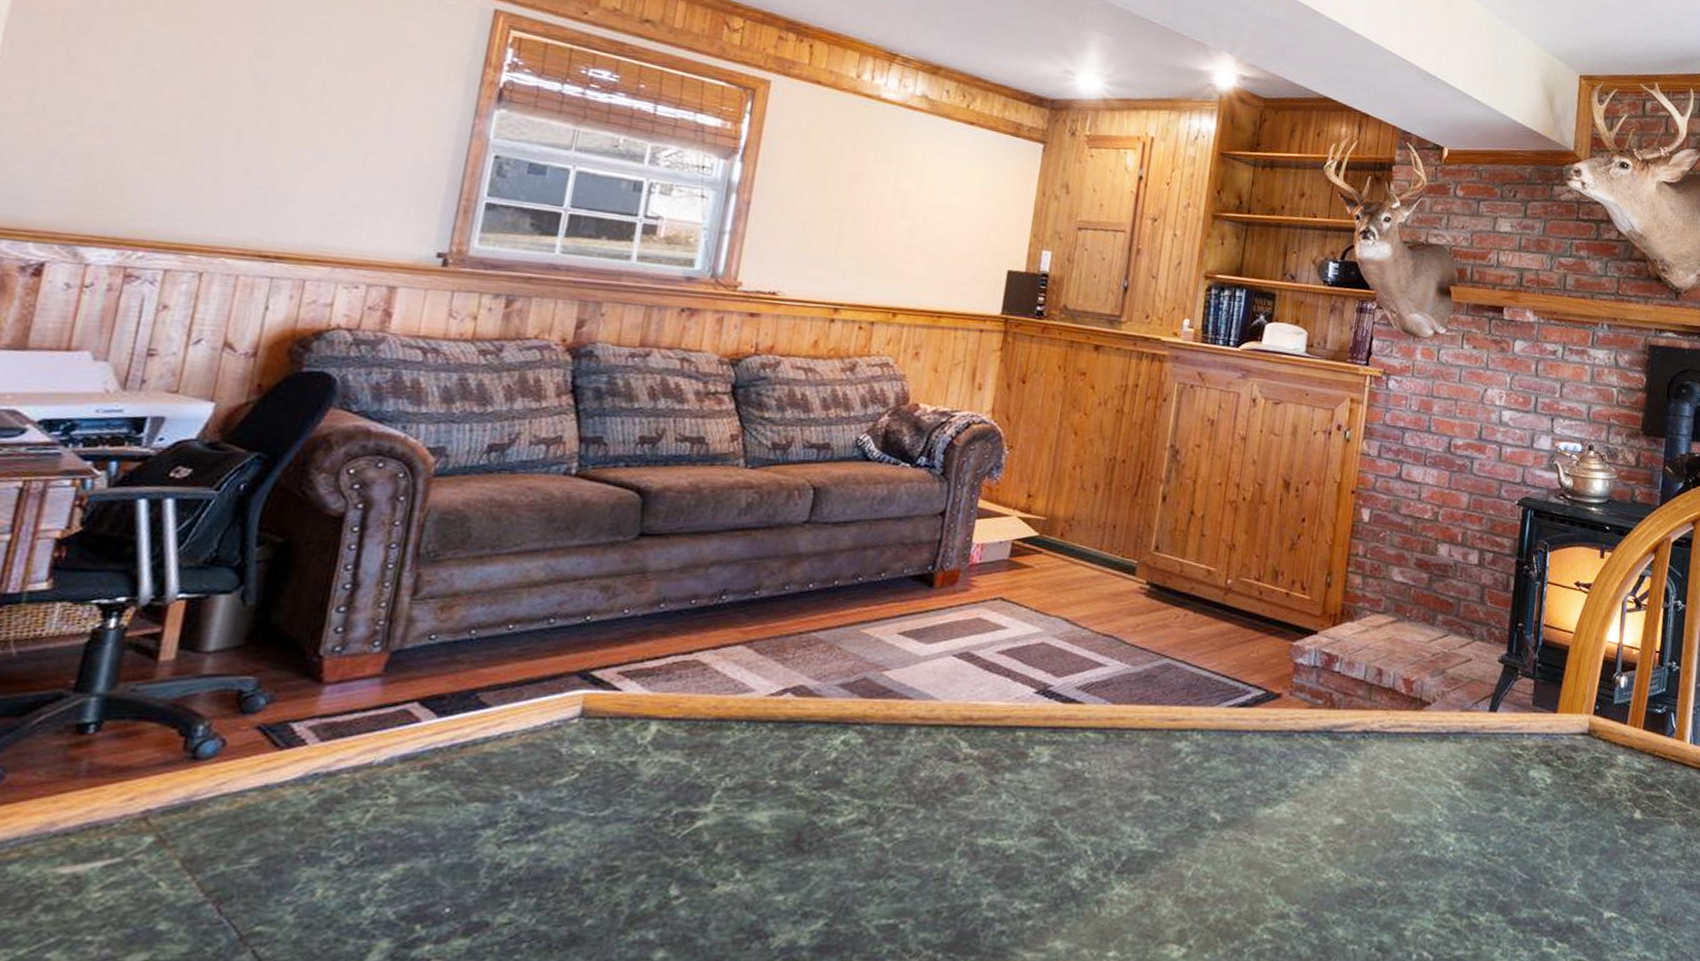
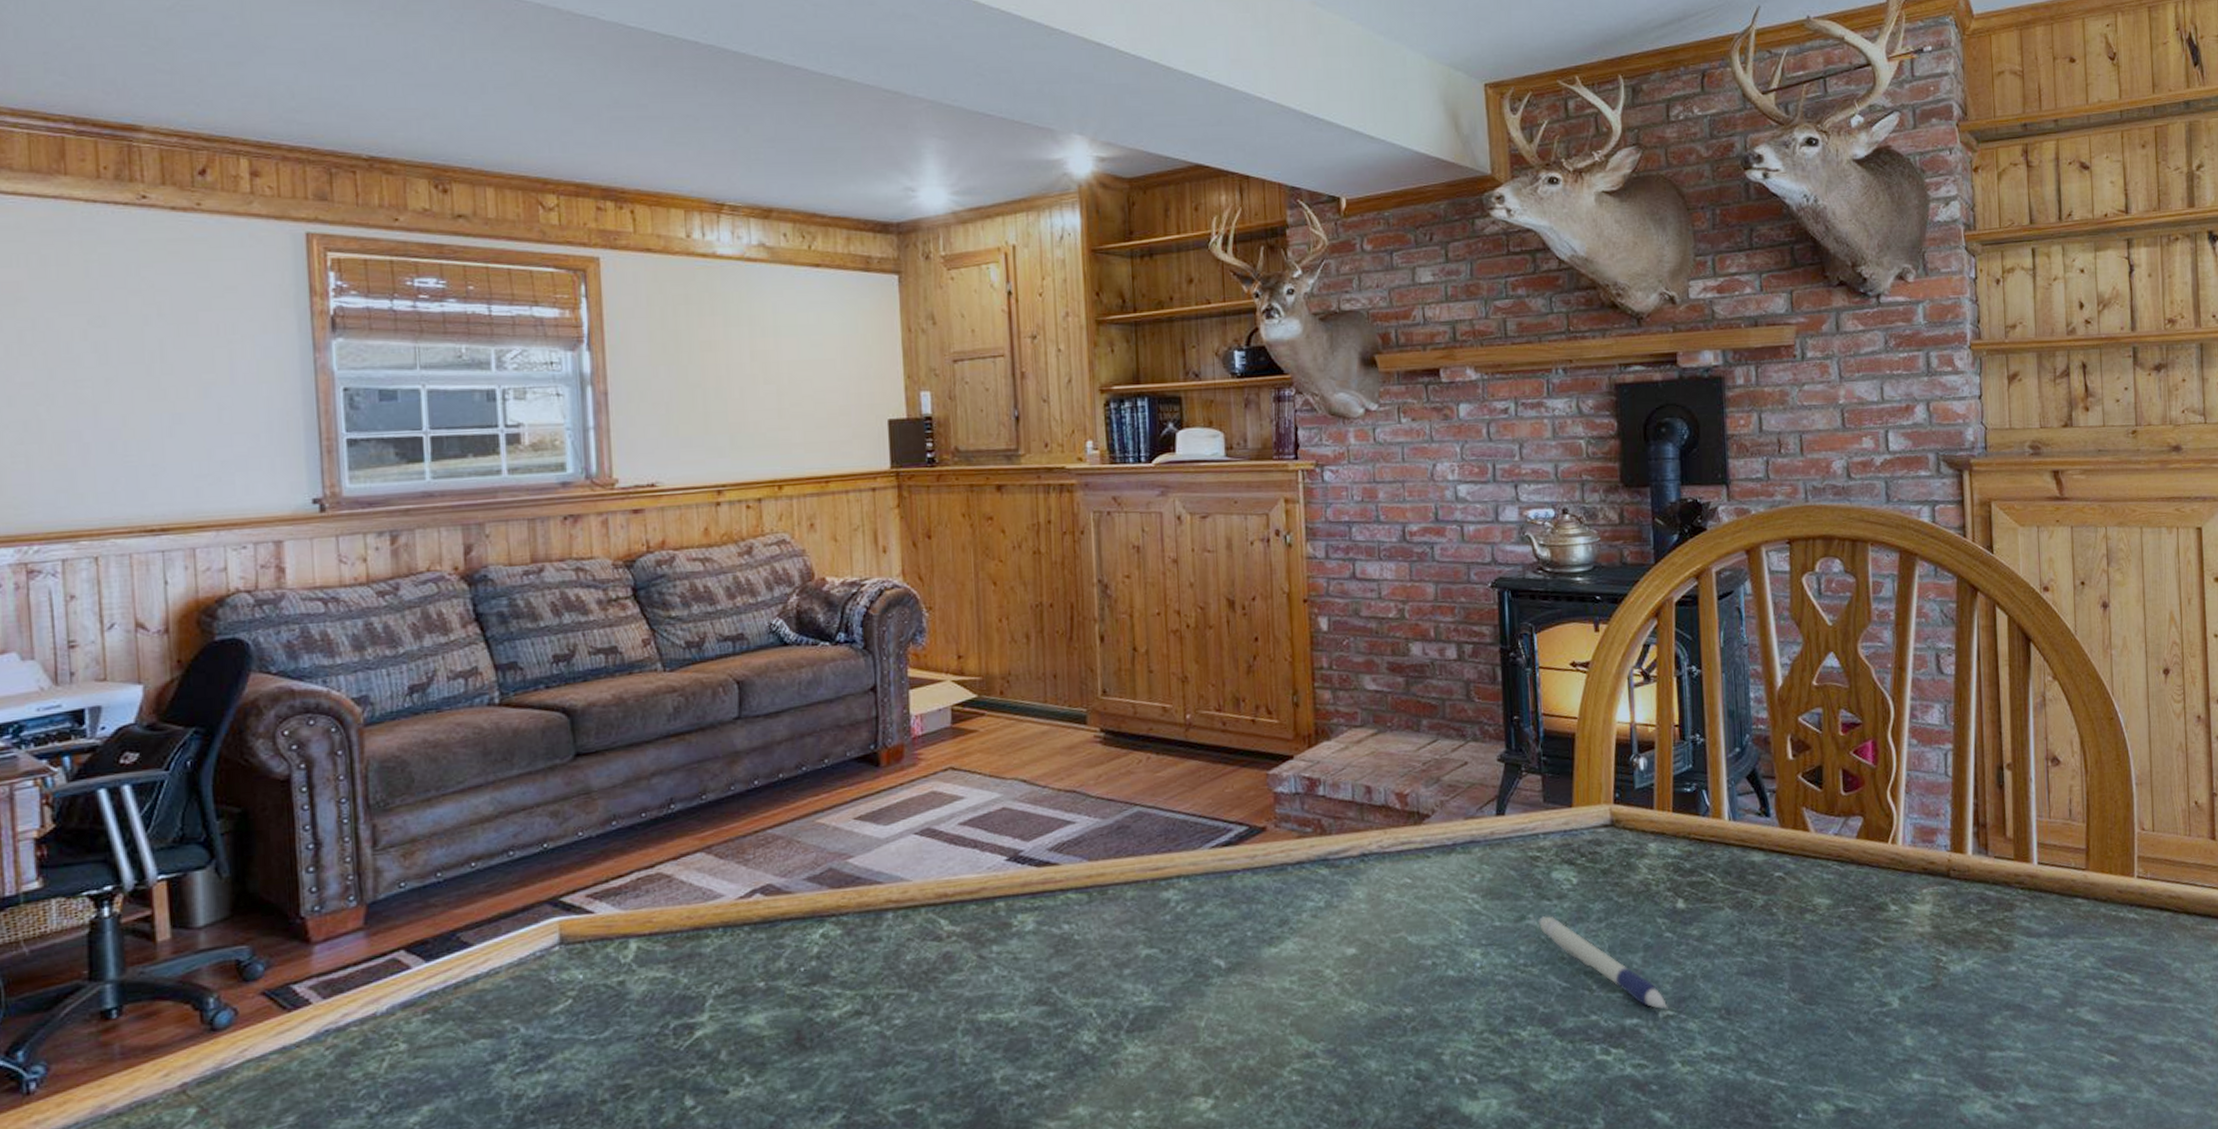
pen: none [1510,810,1613,911] -> present [1538,916,1668,1009]

